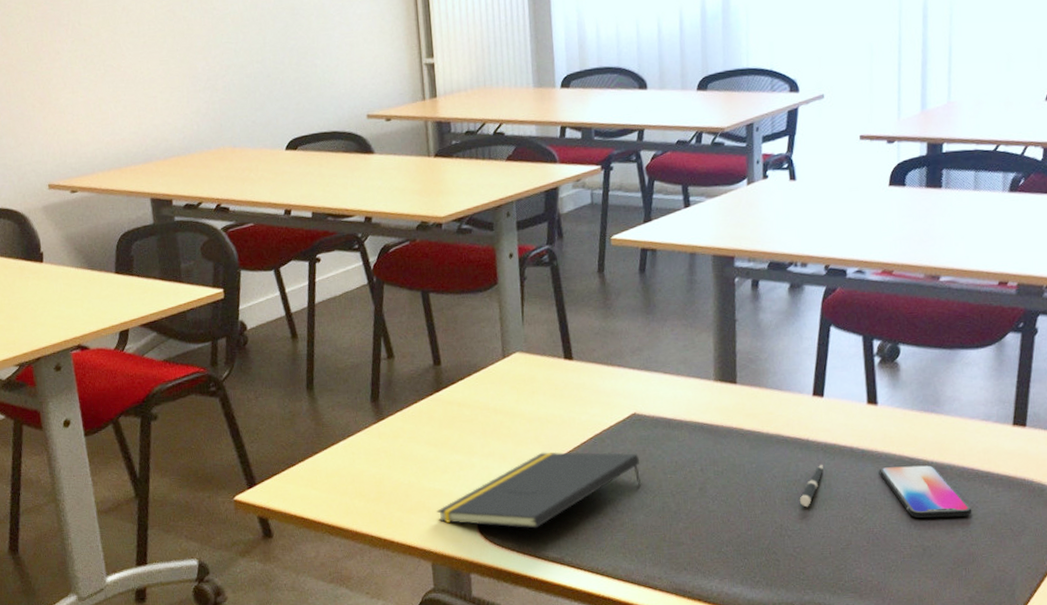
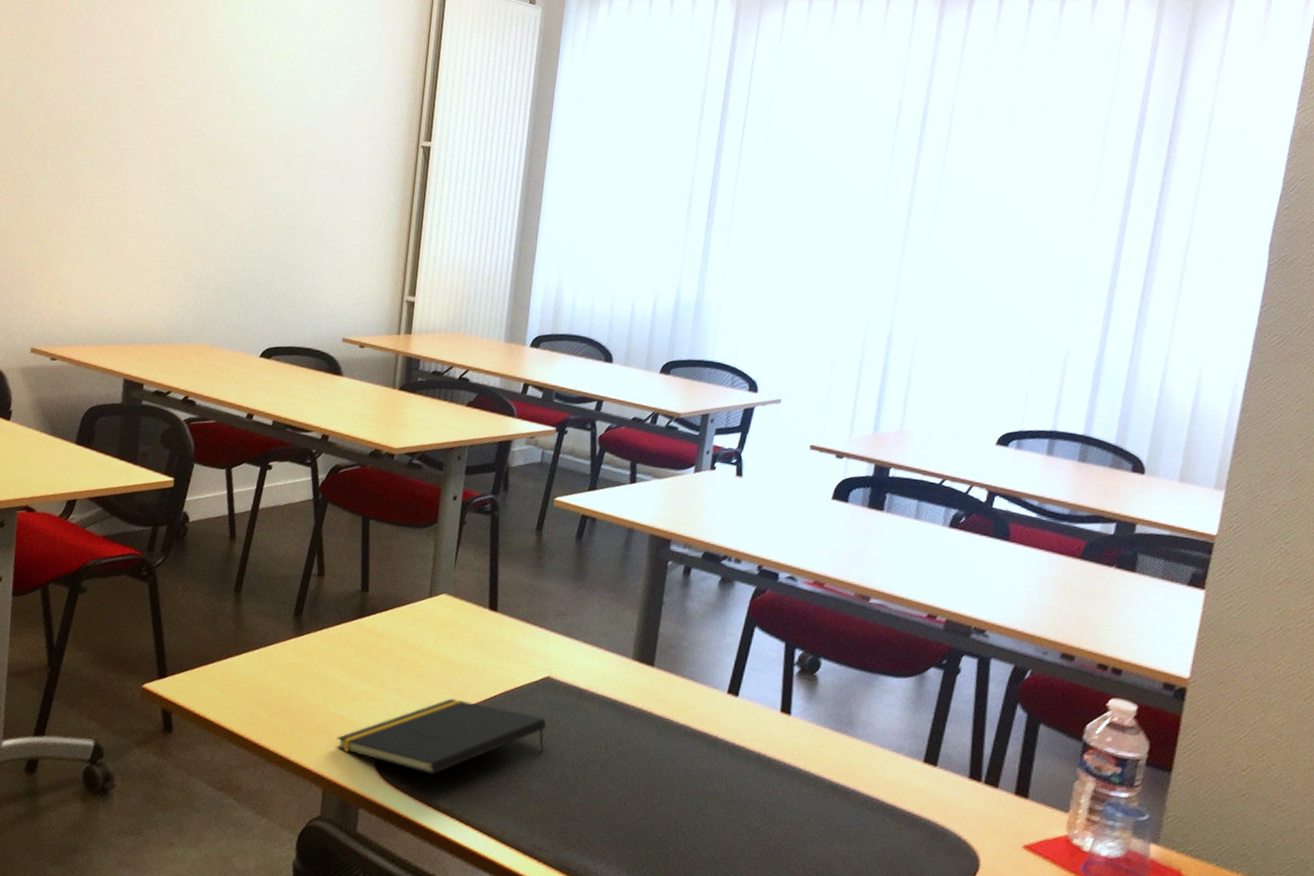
pen: present [799,465,823,508] -> none [698,765,727,807]
smartphone: present [879,465,972,519] -> none [782,779,872,848]

